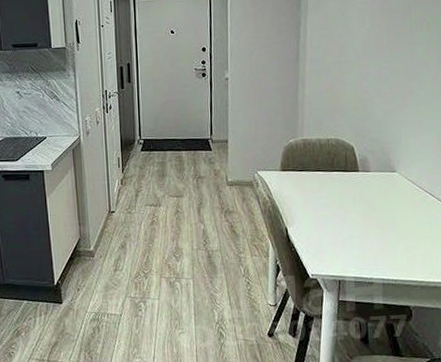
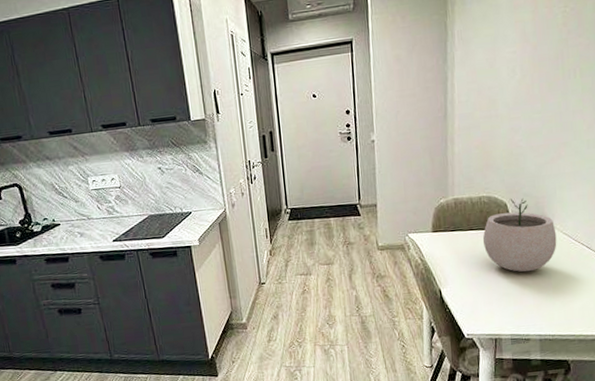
plant pot: none [329,143,402,216] -> present [482,198,557,272]

